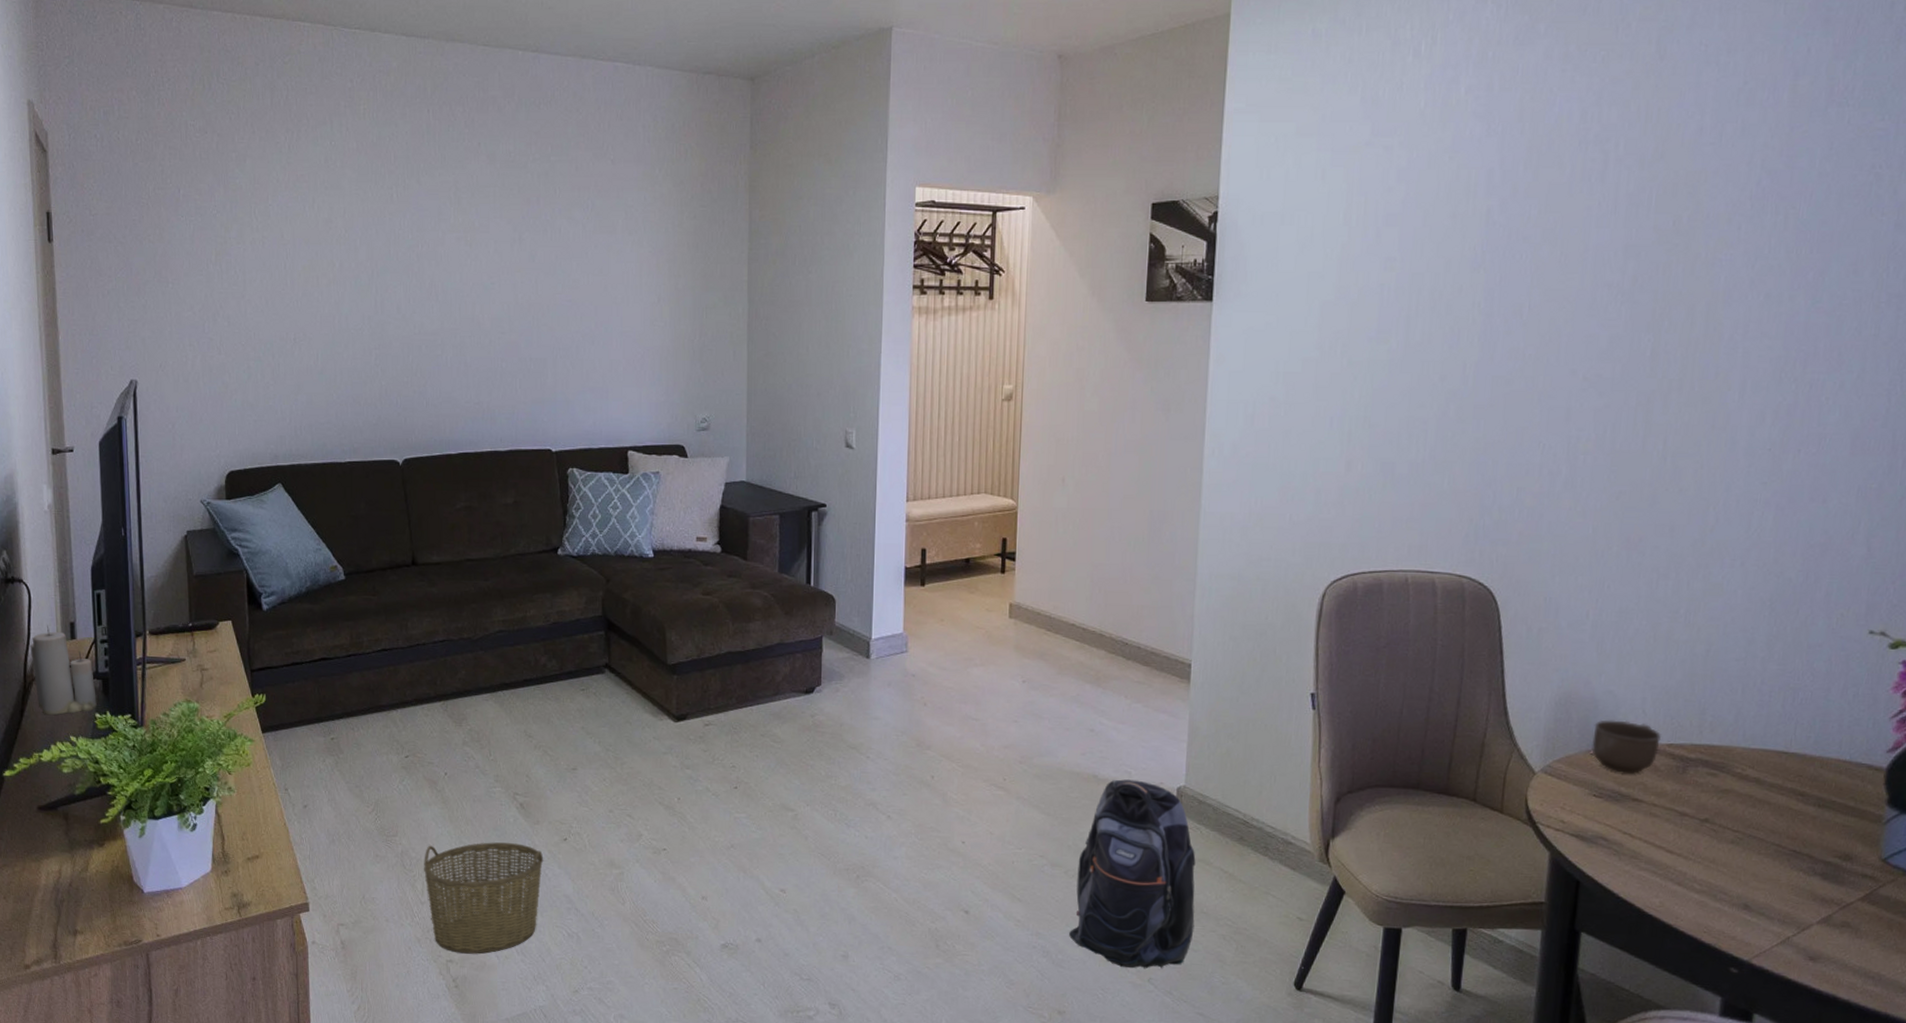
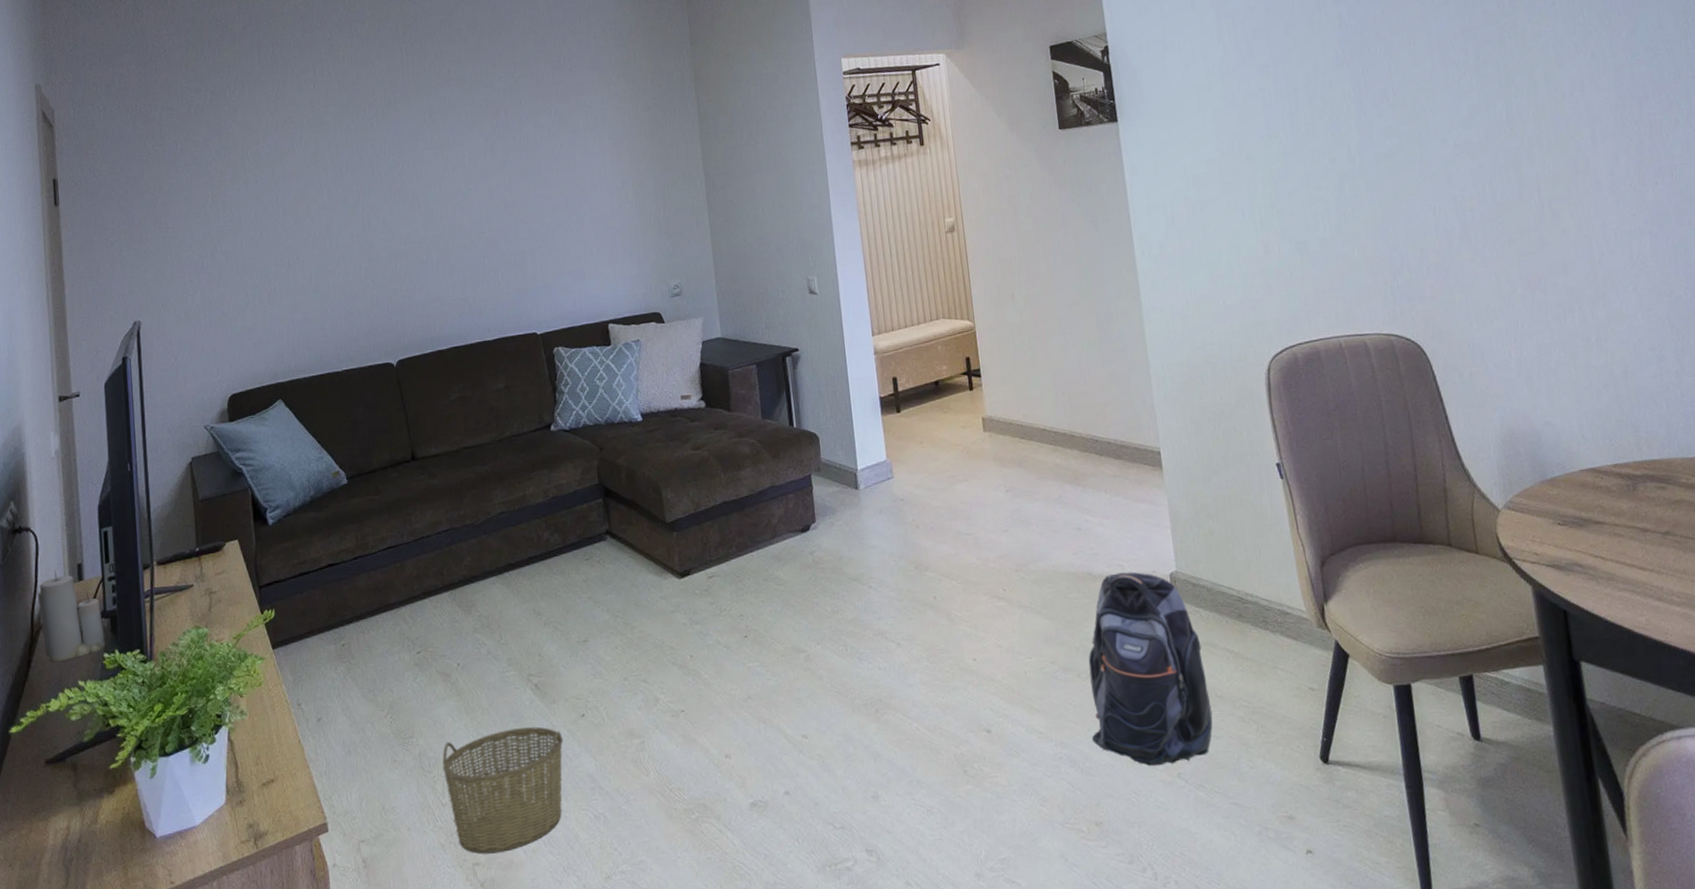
teacup: present [1591,720,1662,773] -> none [1541,447,1606,498]

